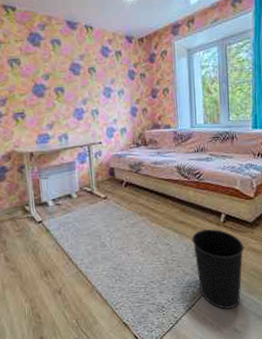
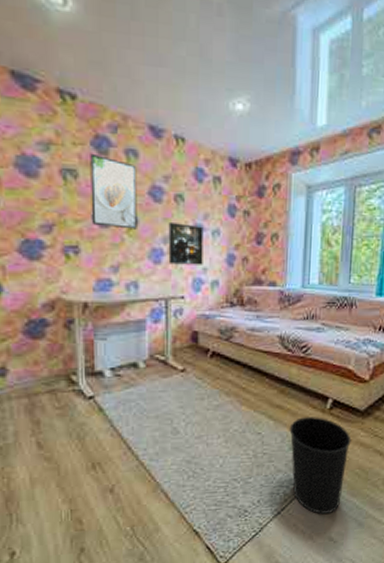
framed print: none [27,46,64,97] -> present [90,153,137,230]
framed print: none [86,88,113,119] -> present [168,221,204,265]

